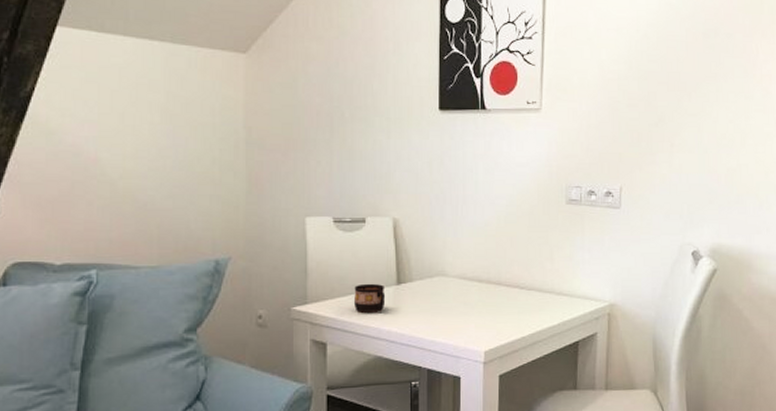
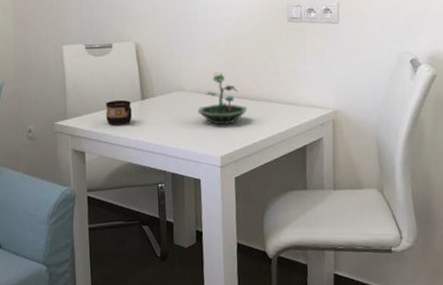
terrarium: none [461,256,516,316] -> present [197,72,247,125]

